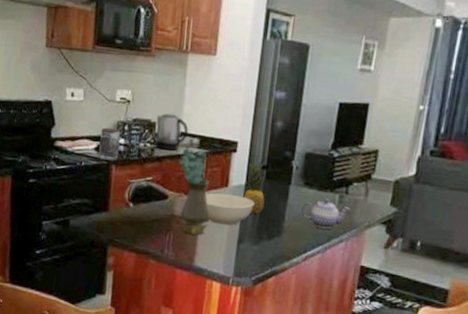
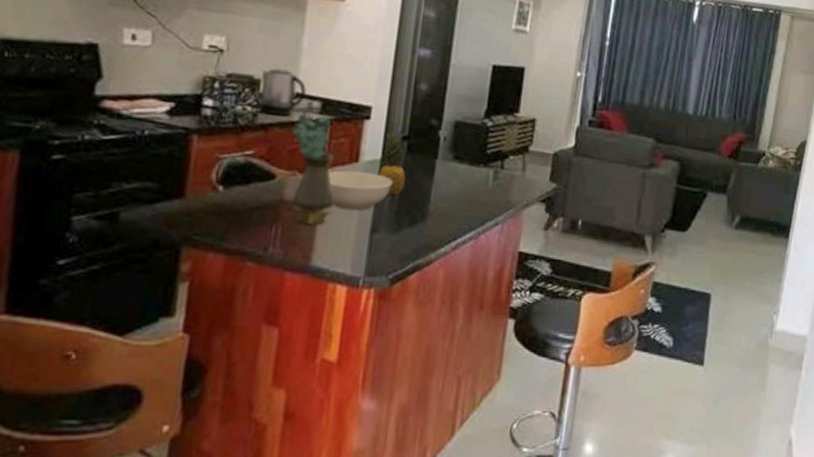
jar: present [98,127,121,161] -> none [172,83,208,129]
teapot: present [301,198,351,229] -> none [450,174,507,211]

